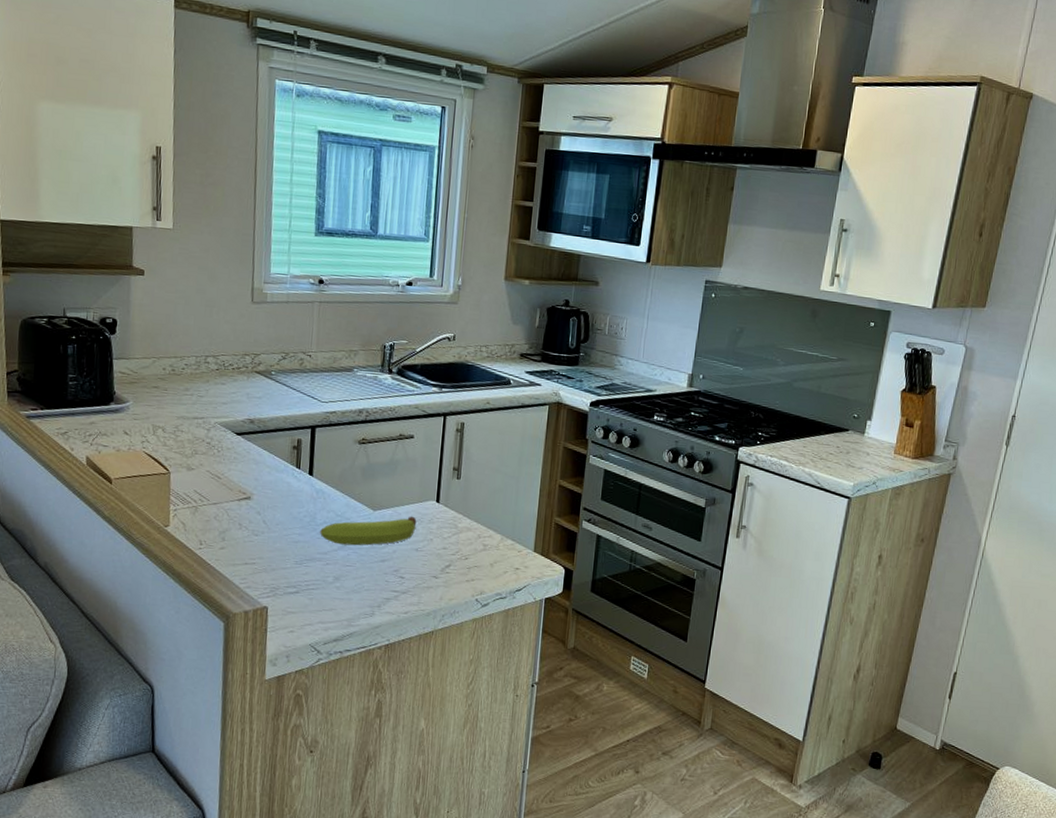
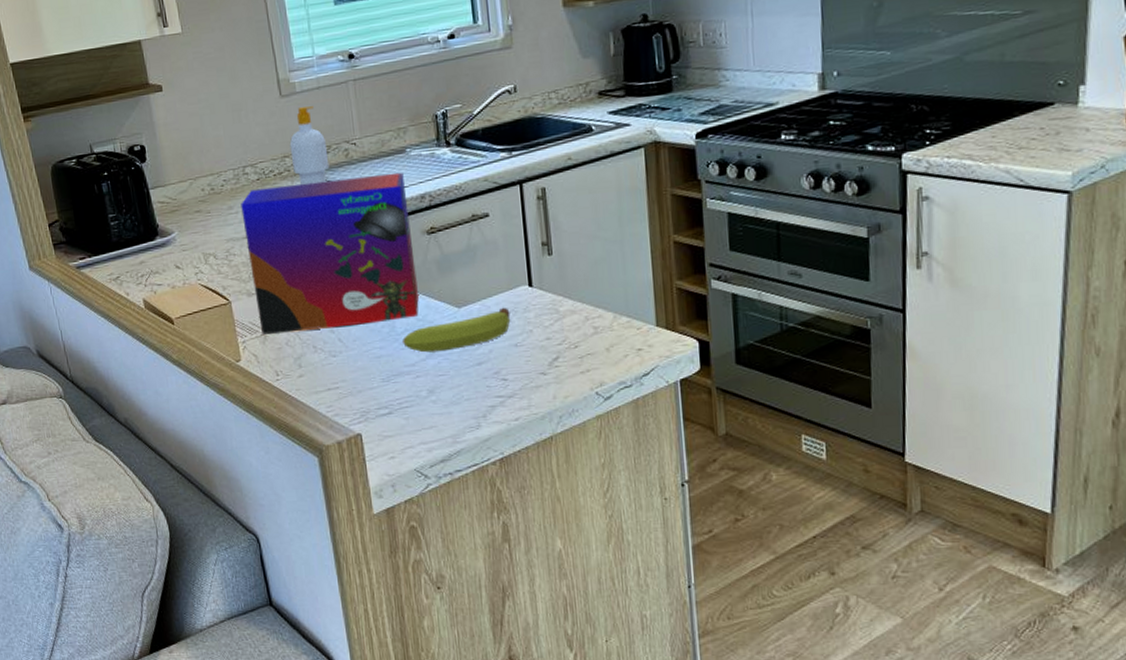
cereal box: none [193,377,348,513] -> present [241,172,419,334]
soap bottle: none [251,315,285,384] -> present [289,106,330,185]

